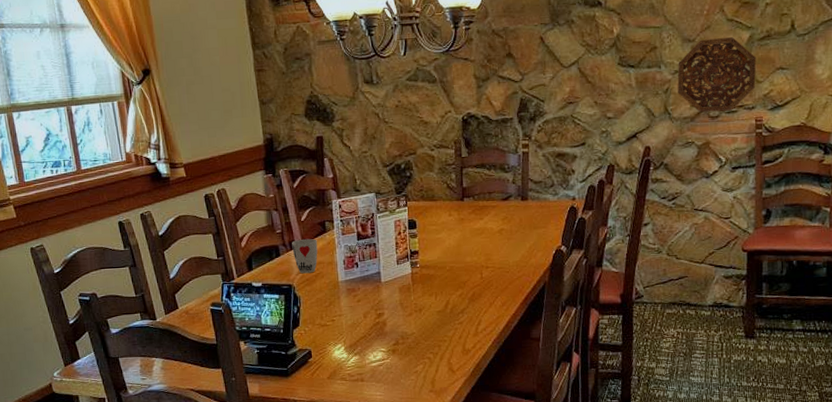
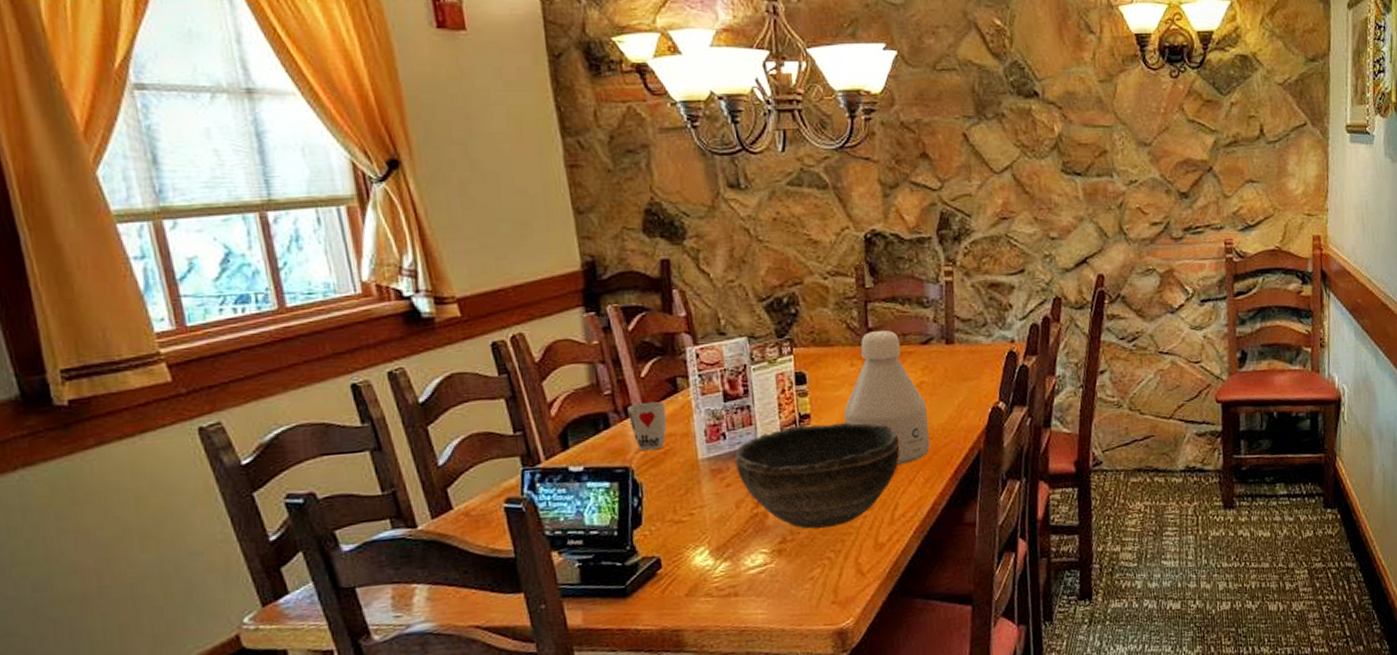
bowl: none [364,258,485,336] -> present [734,422,901,529]
bottle: none [443,189,507,291] -> present [844,330,931,465]
decorative platter: present [677,37,757,113] -> none [1132,142,1223,233]

